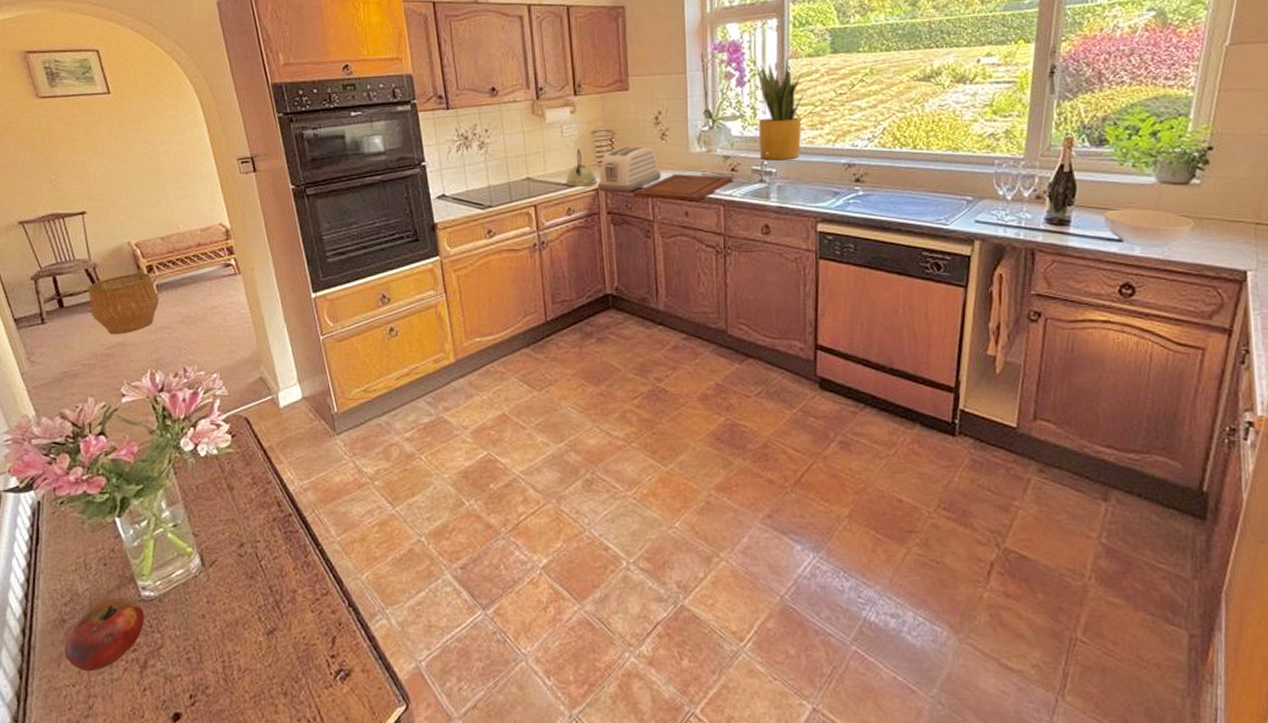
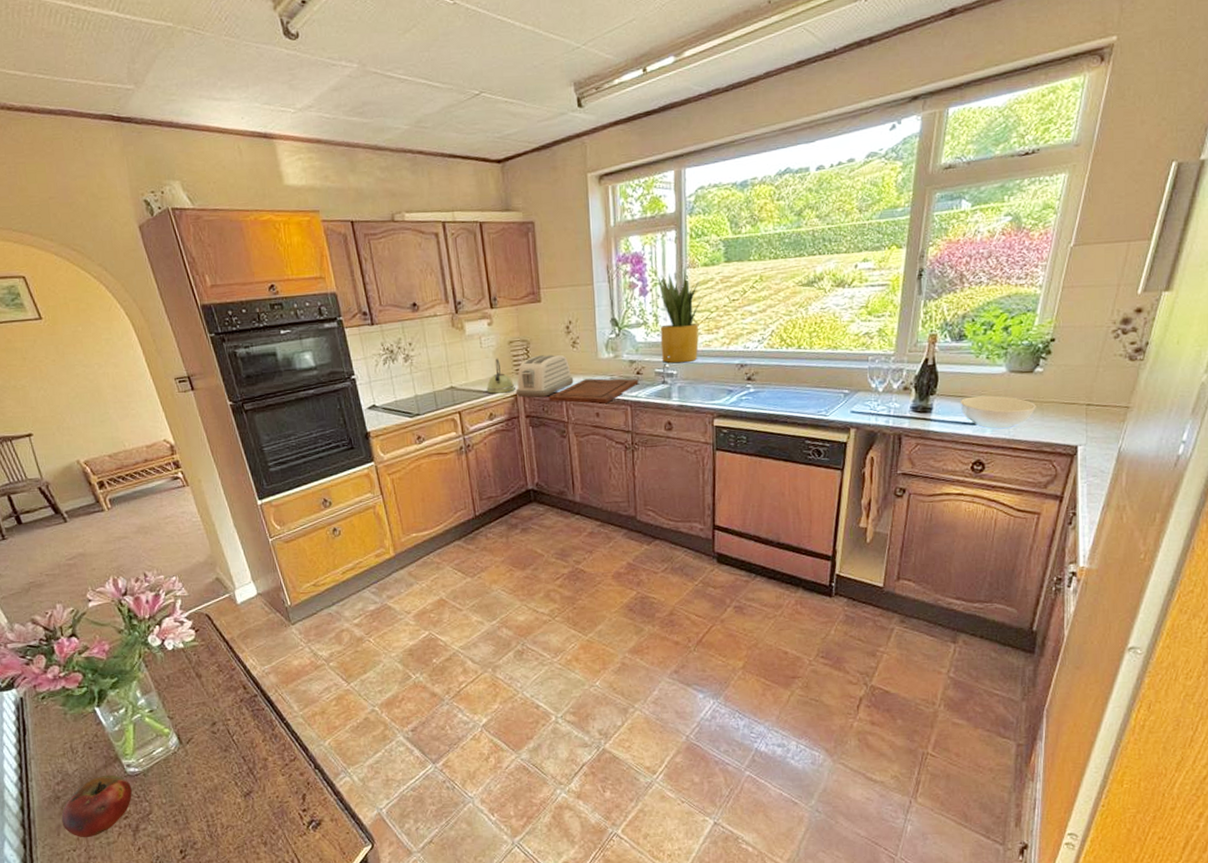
basket: present [87,270,160,335] -> none [42,486,114,547]

